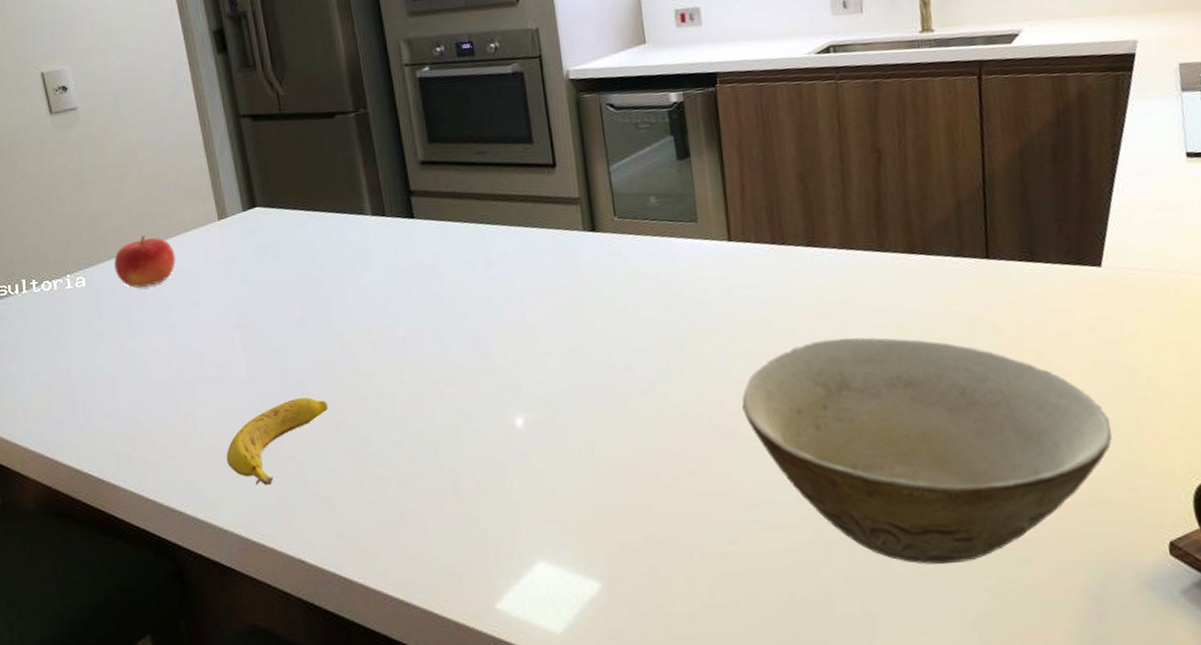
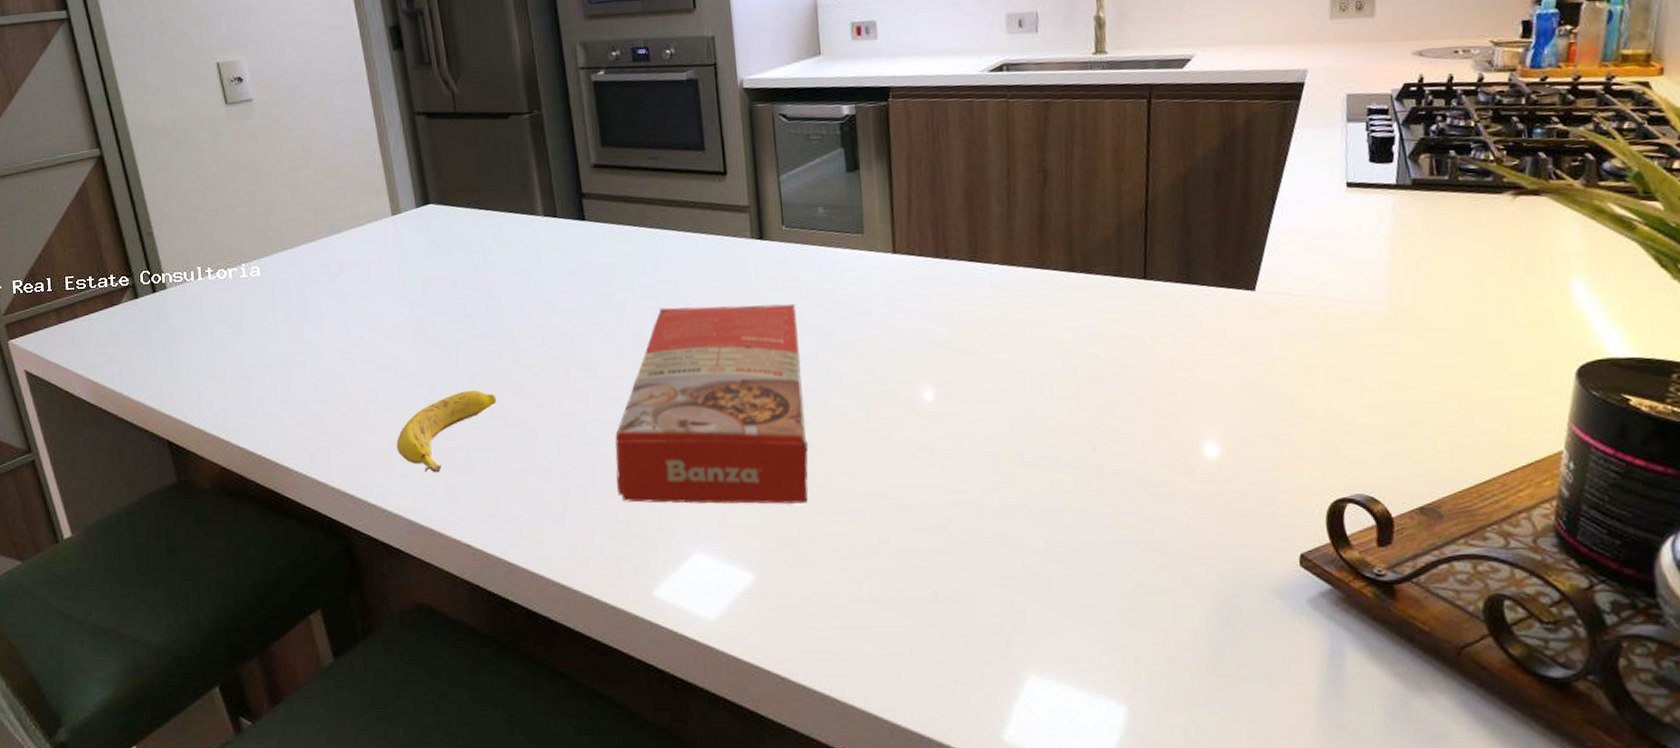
fruit: present [114,235,176,288] -> none [288,228,349,279]
macaroni box: none [451,296,654,510] -> present [615,303,809,505]
bowl: present [742,337,1112,565] -> none [898,351,1254,568]

